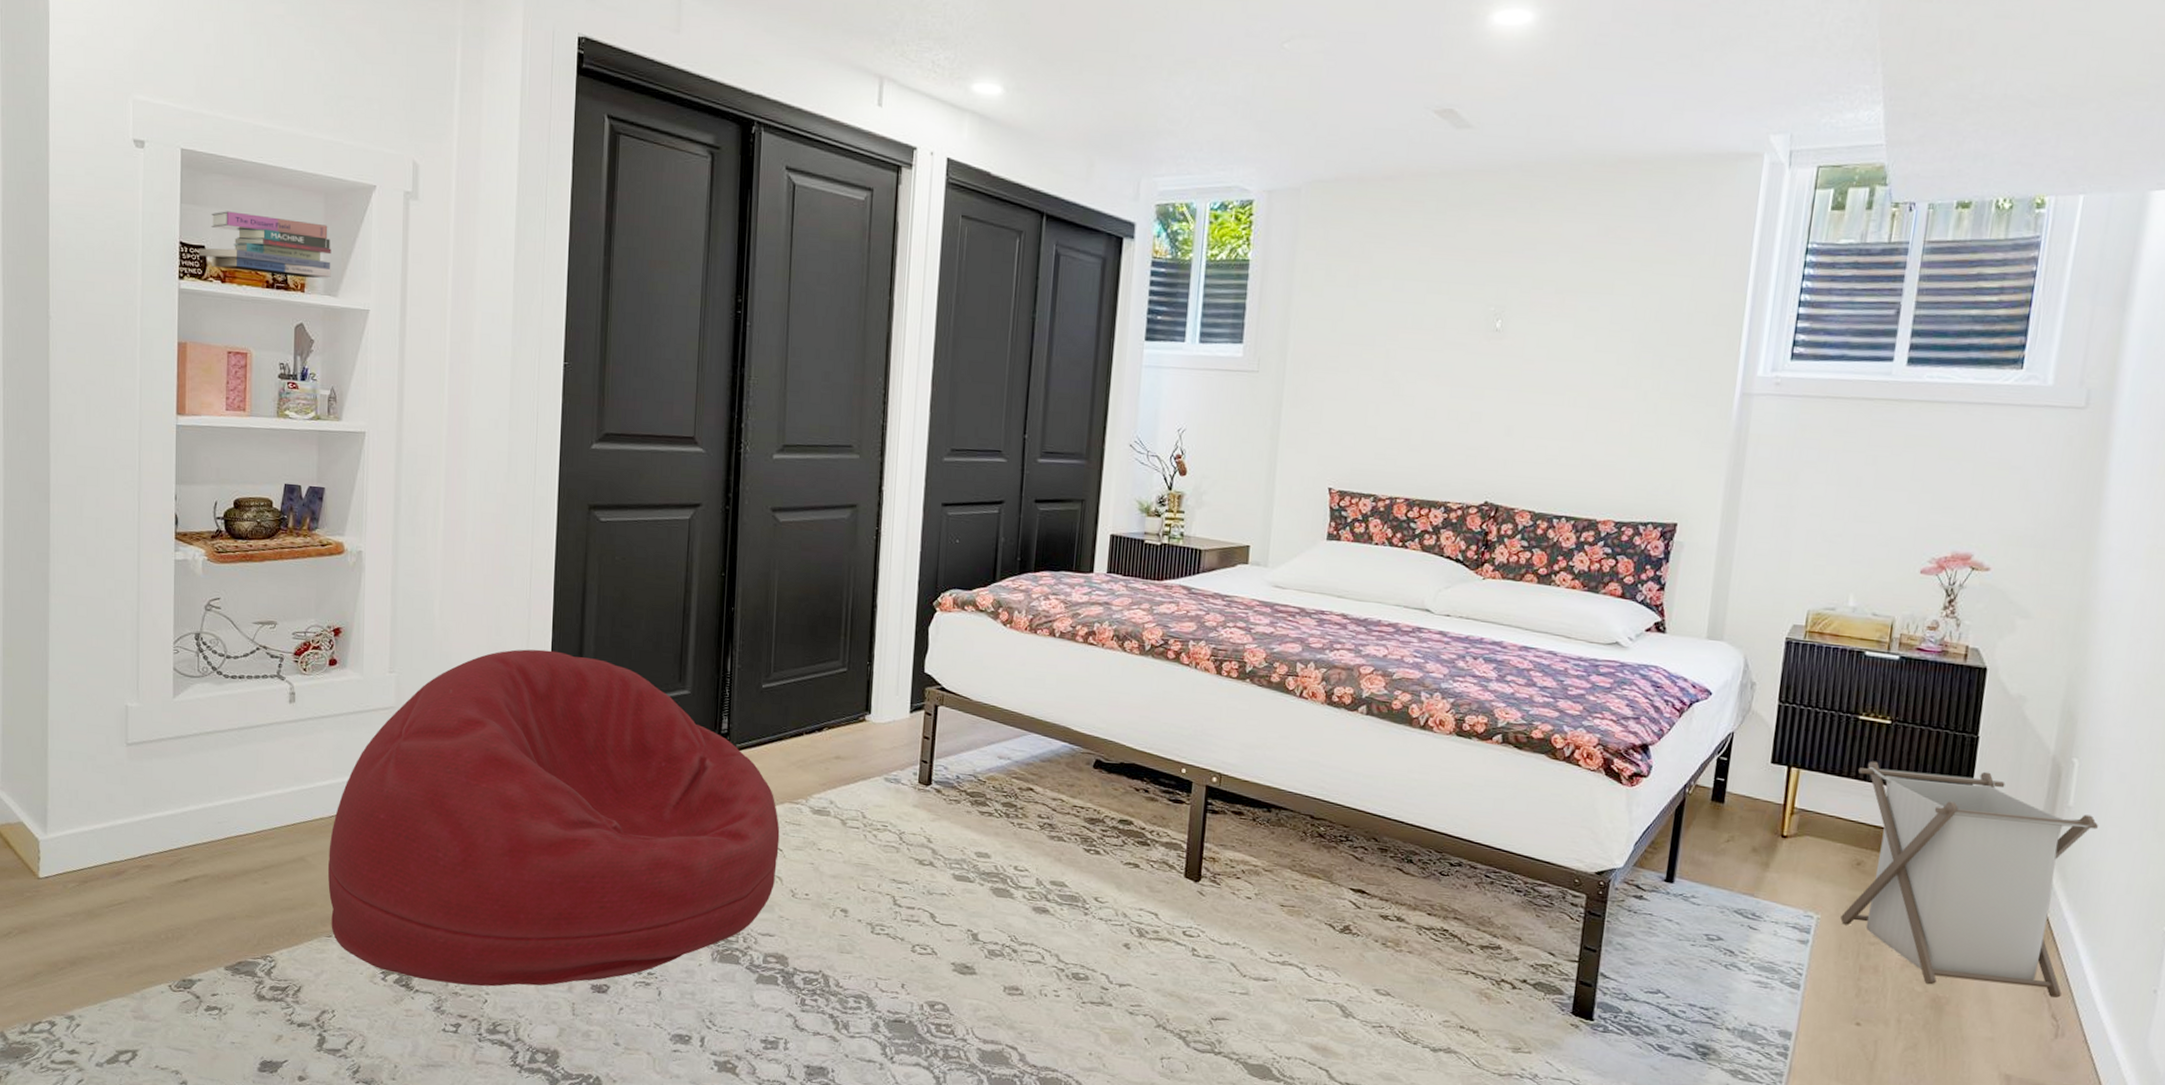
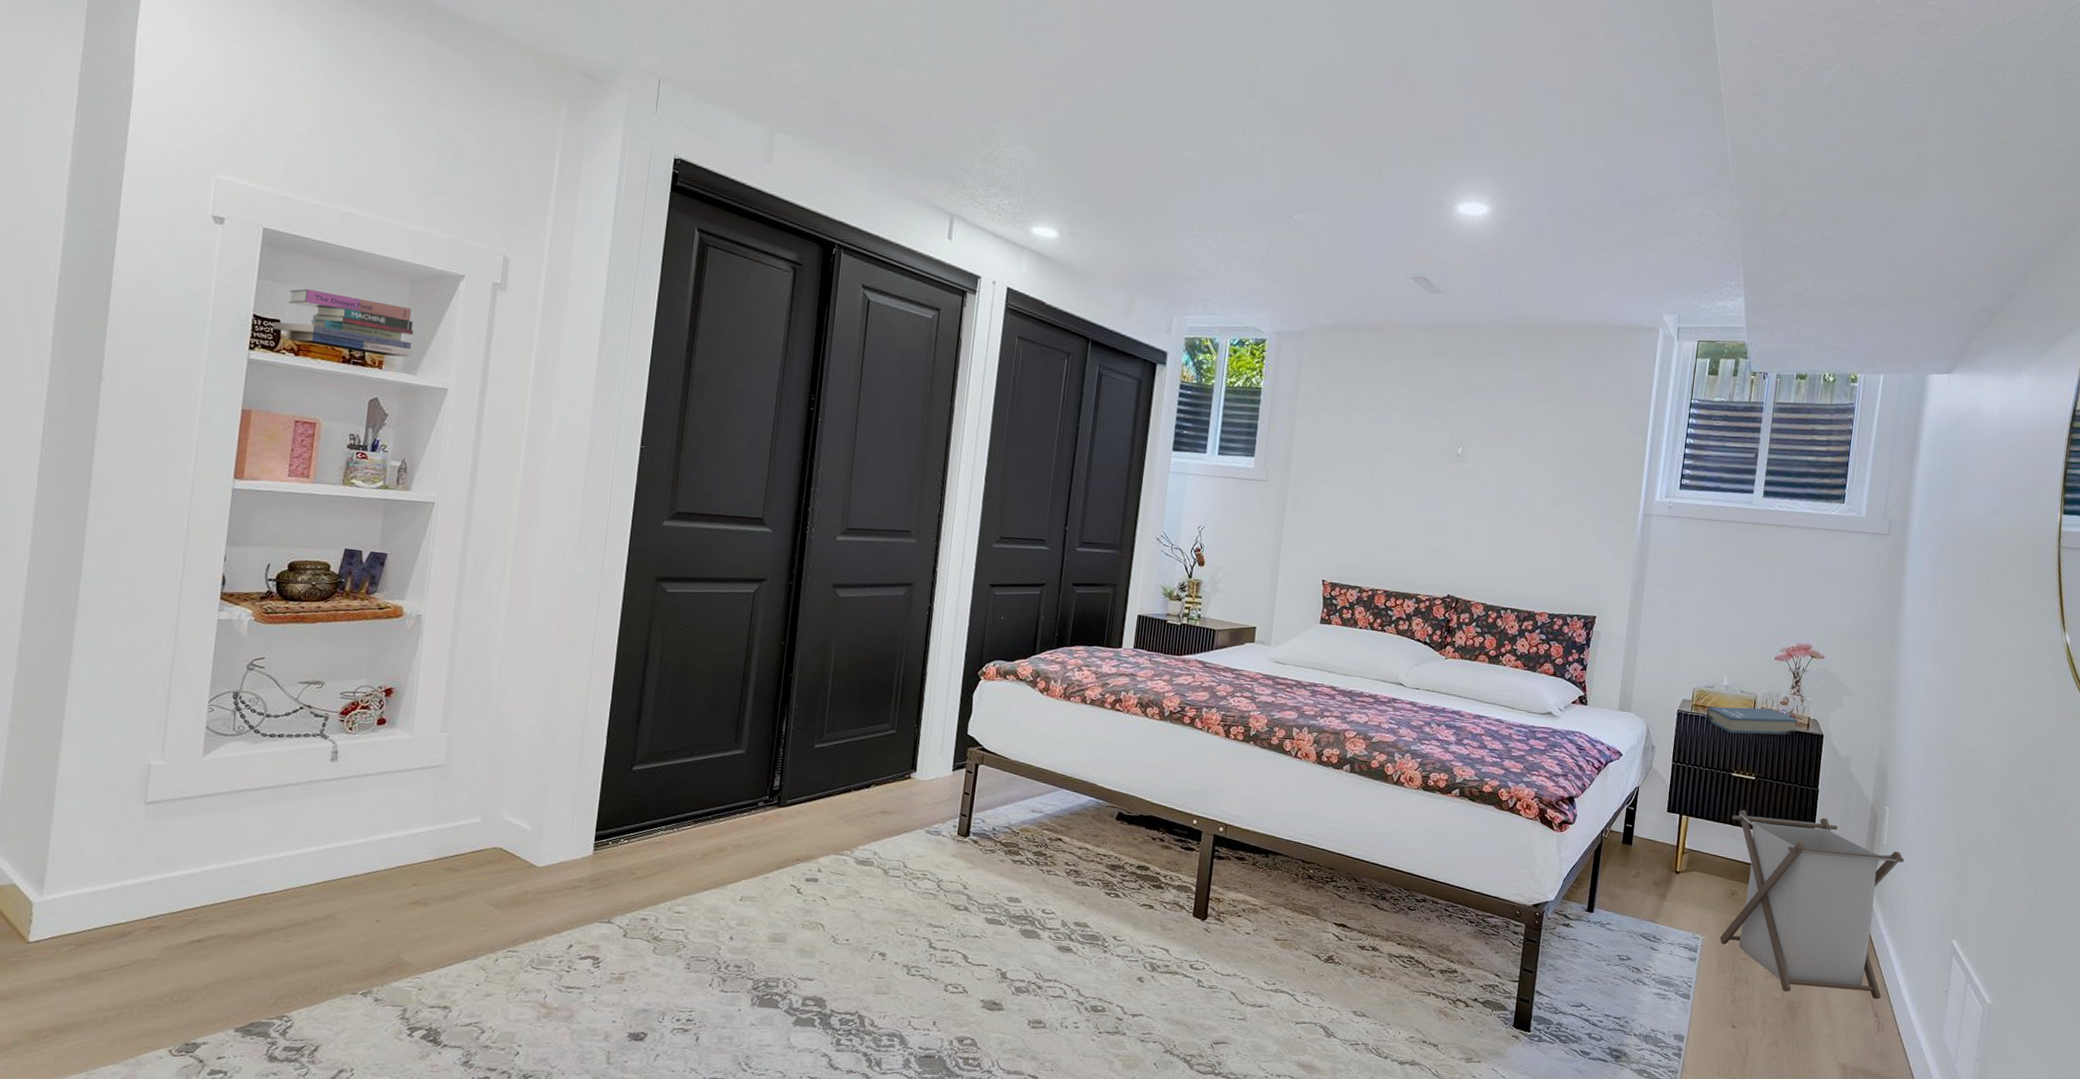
beanbag: present [328,649,780,987] -> none [357,710,825,1039]
book: none [1824,633,1952,669] -> present [1706,706,1798,736]

